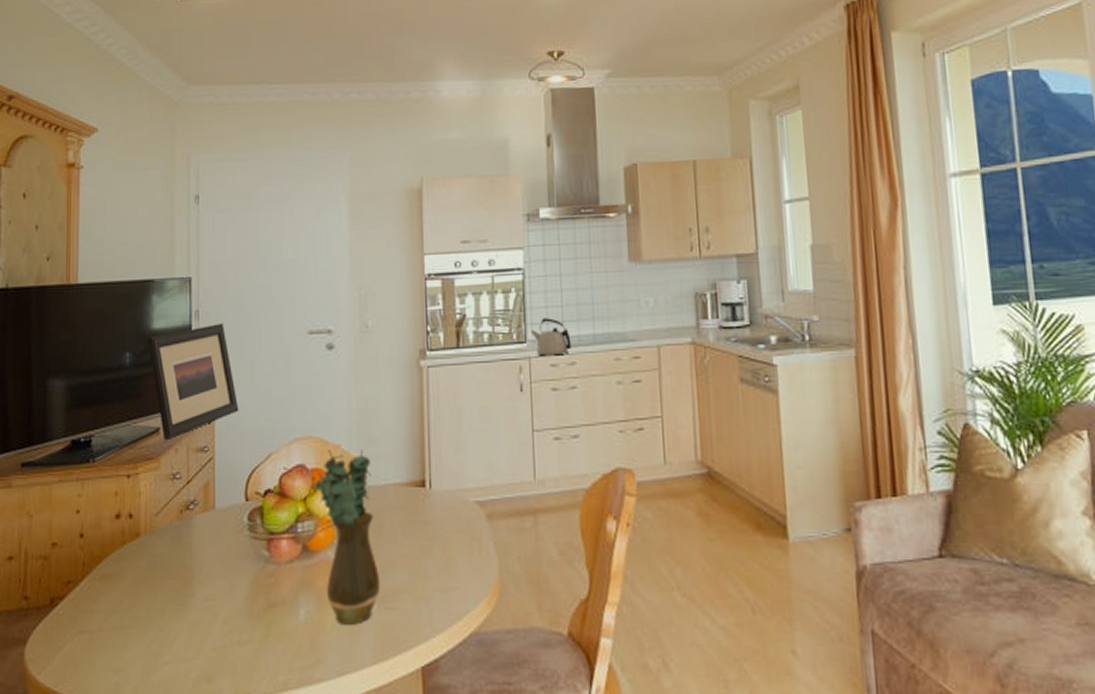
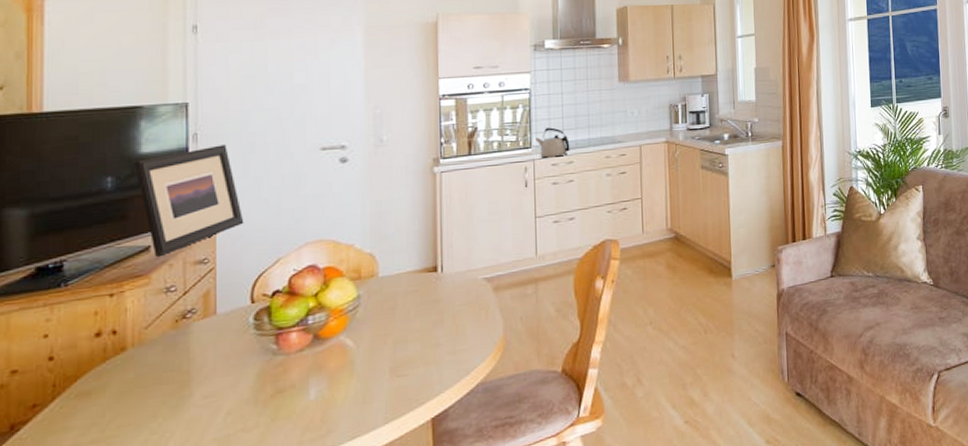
vase: present [315,449,381,625] -> none [327,246,393,396]

